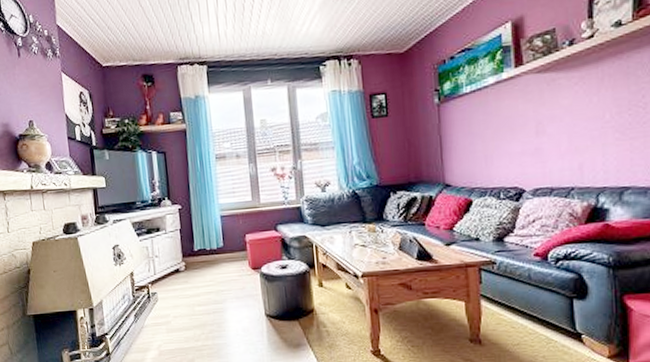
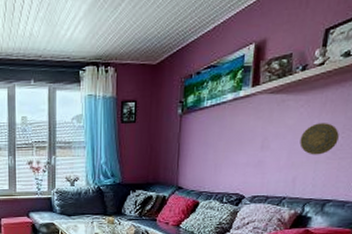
decorative plate: none [580,100,625,138] -> present [300,123,339,155]

